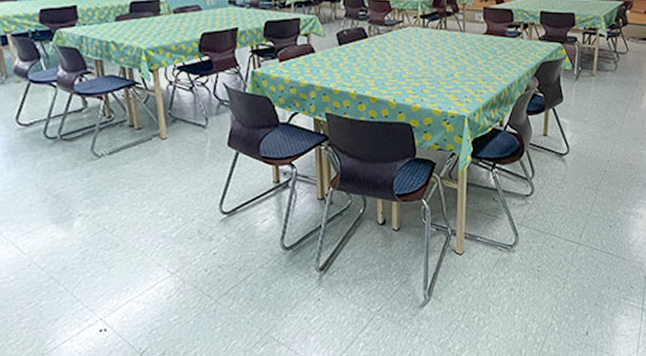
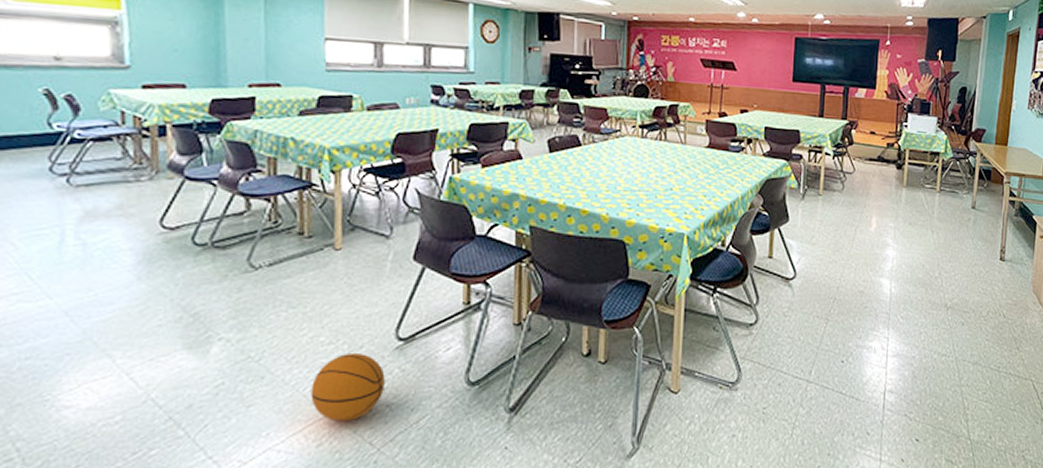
basketball: none [157,225,215,280] -> present [311,354,385,422]

